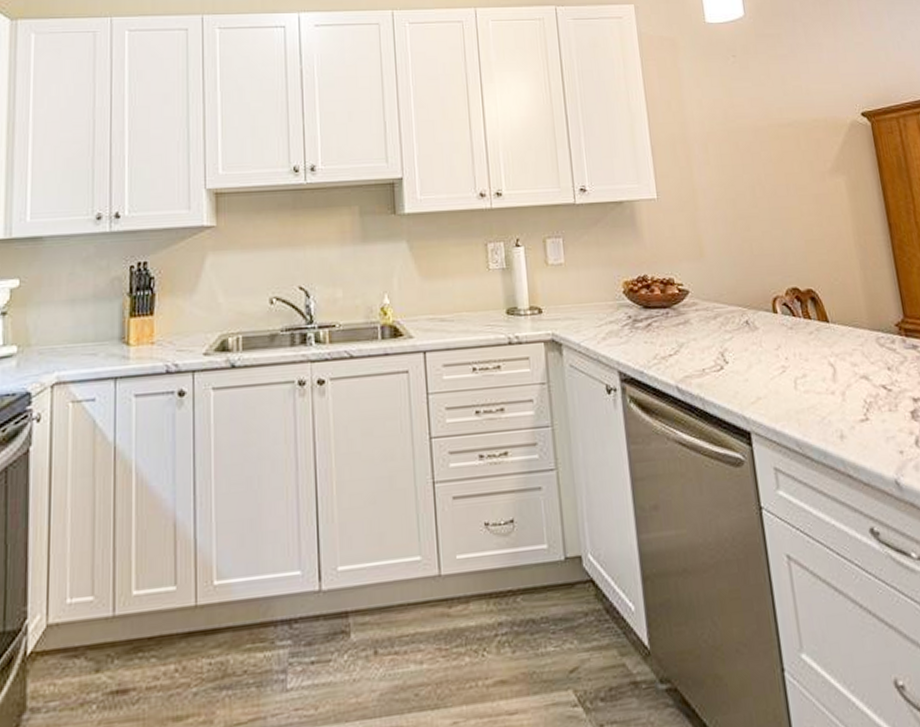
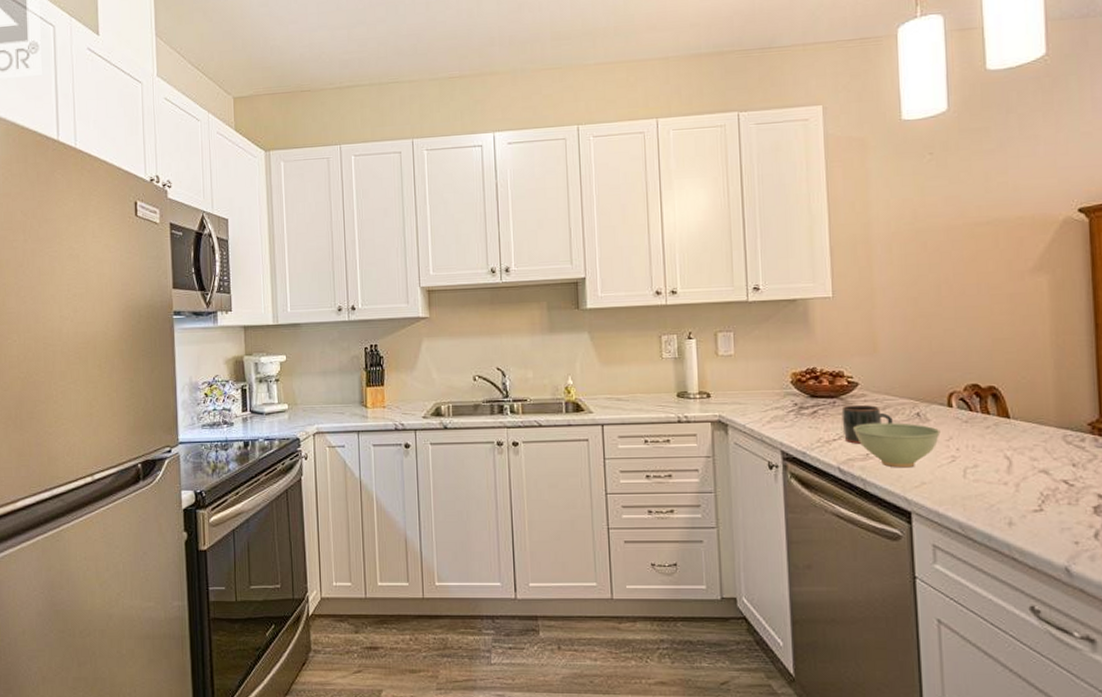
mug: none [674,314,725,359] -> present [841,404,893,444]
bowl: none [687,332,769,383] -> present [852,423,940,468]

